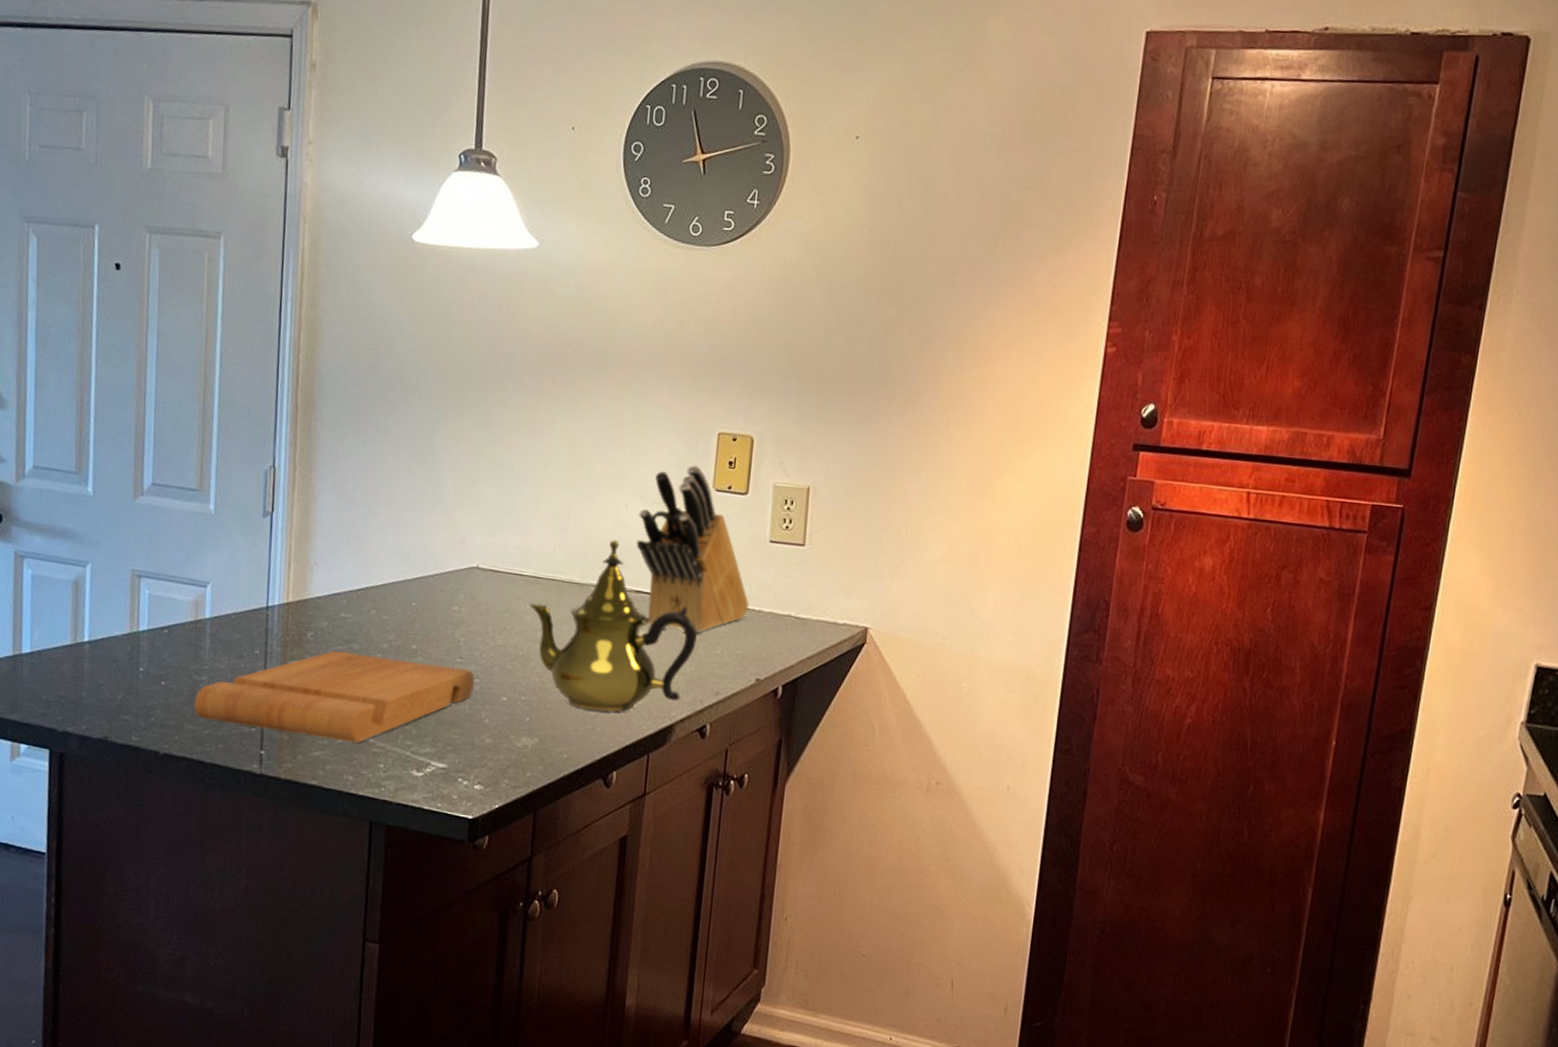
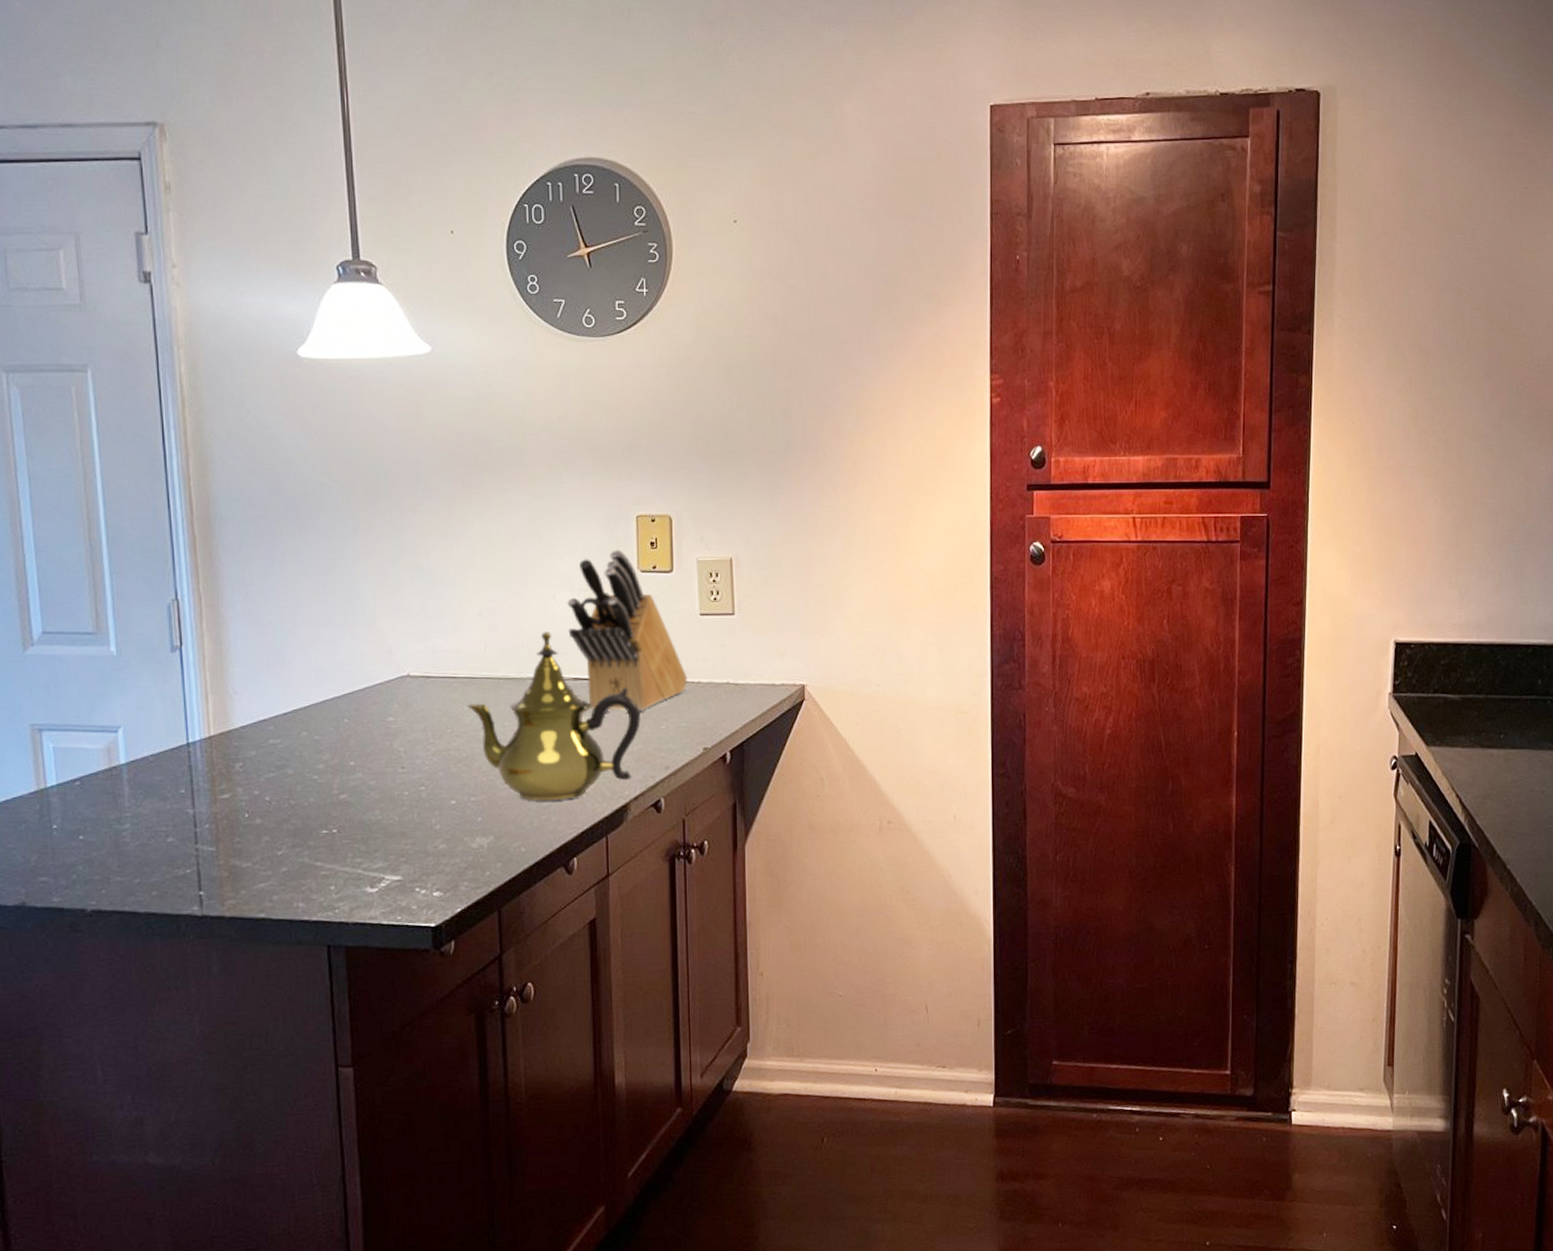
cutting board: present [194,651,475,743] -> none [119,777,420,870]

